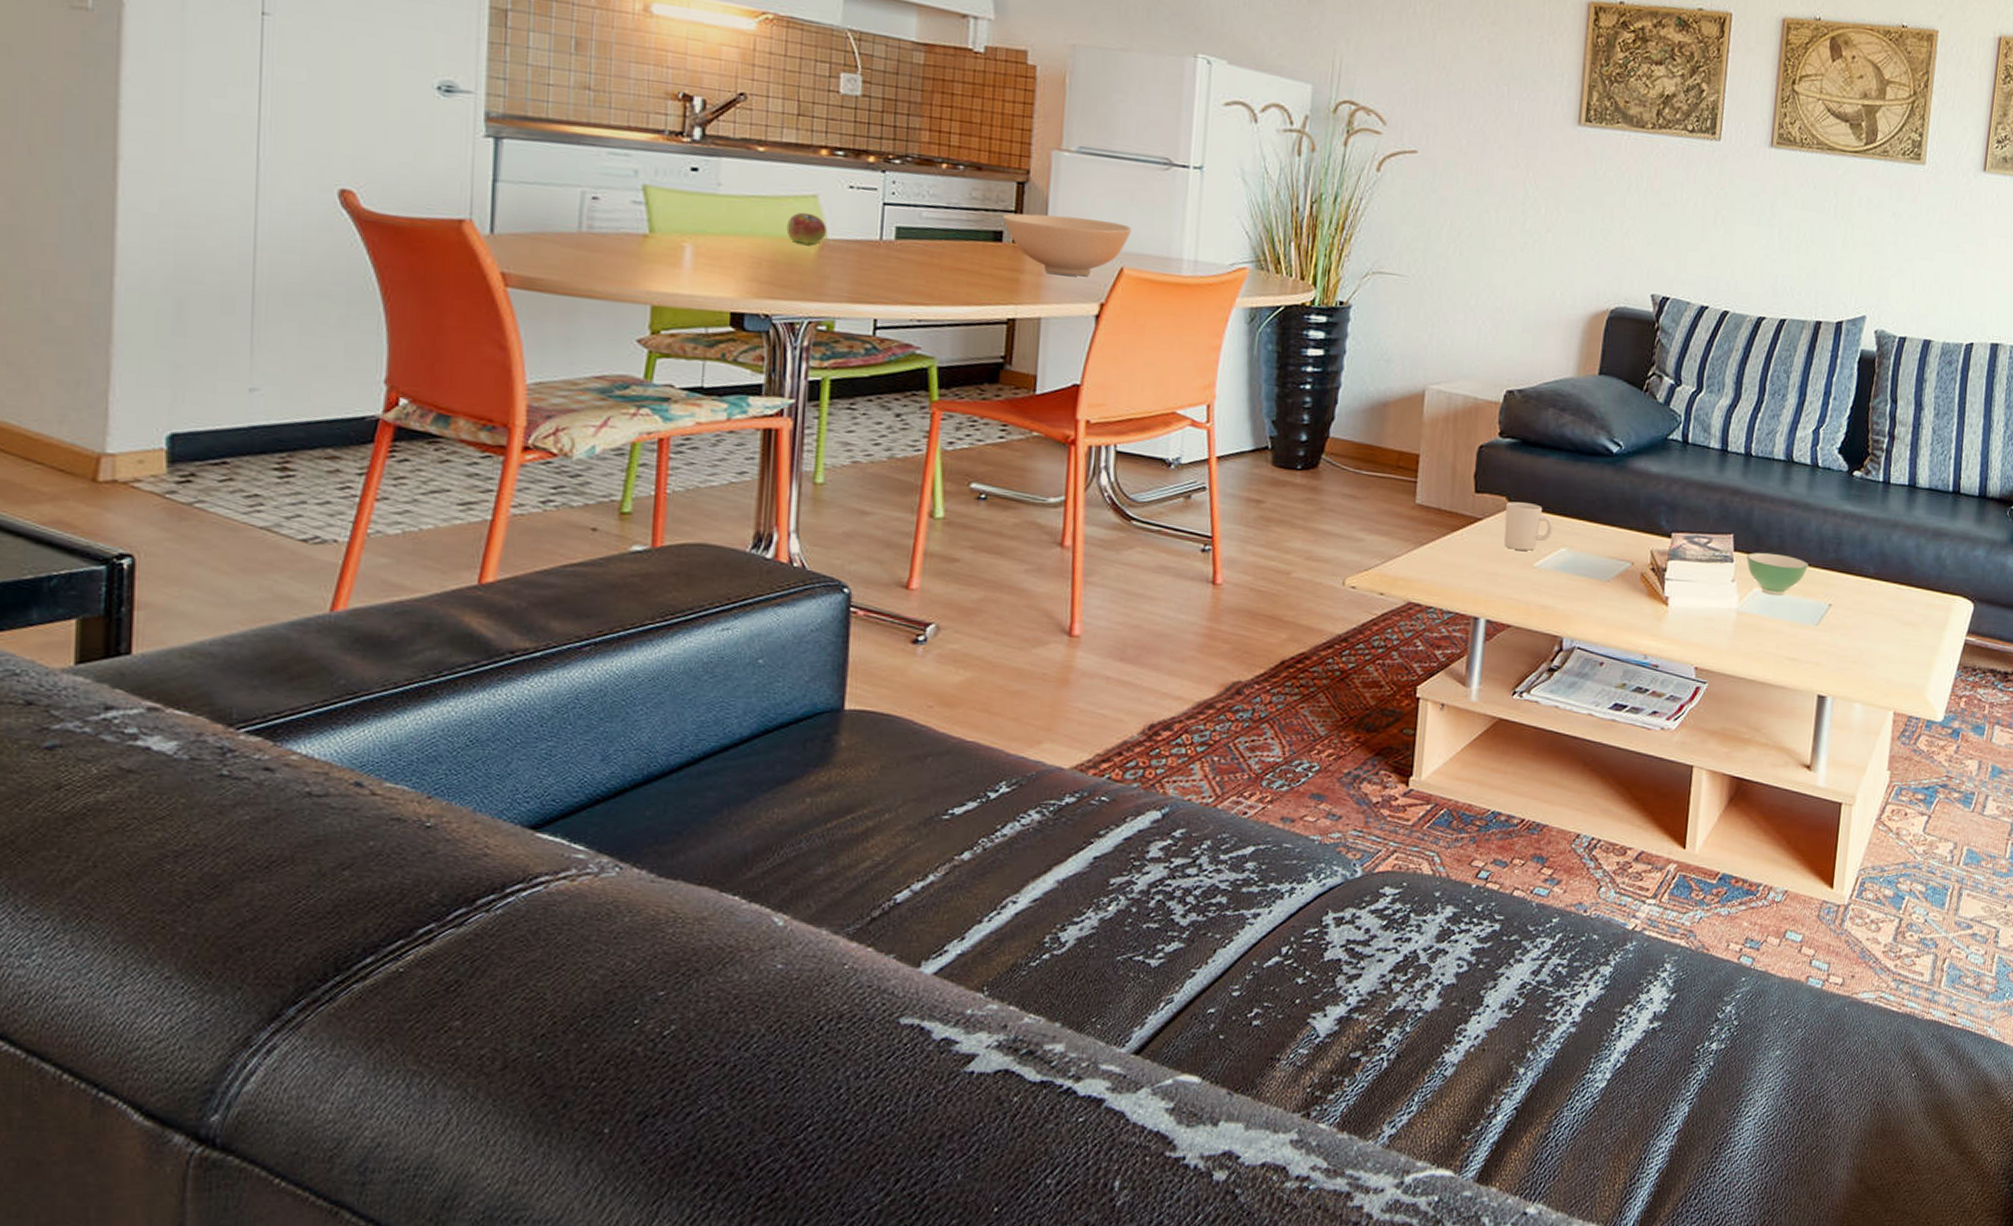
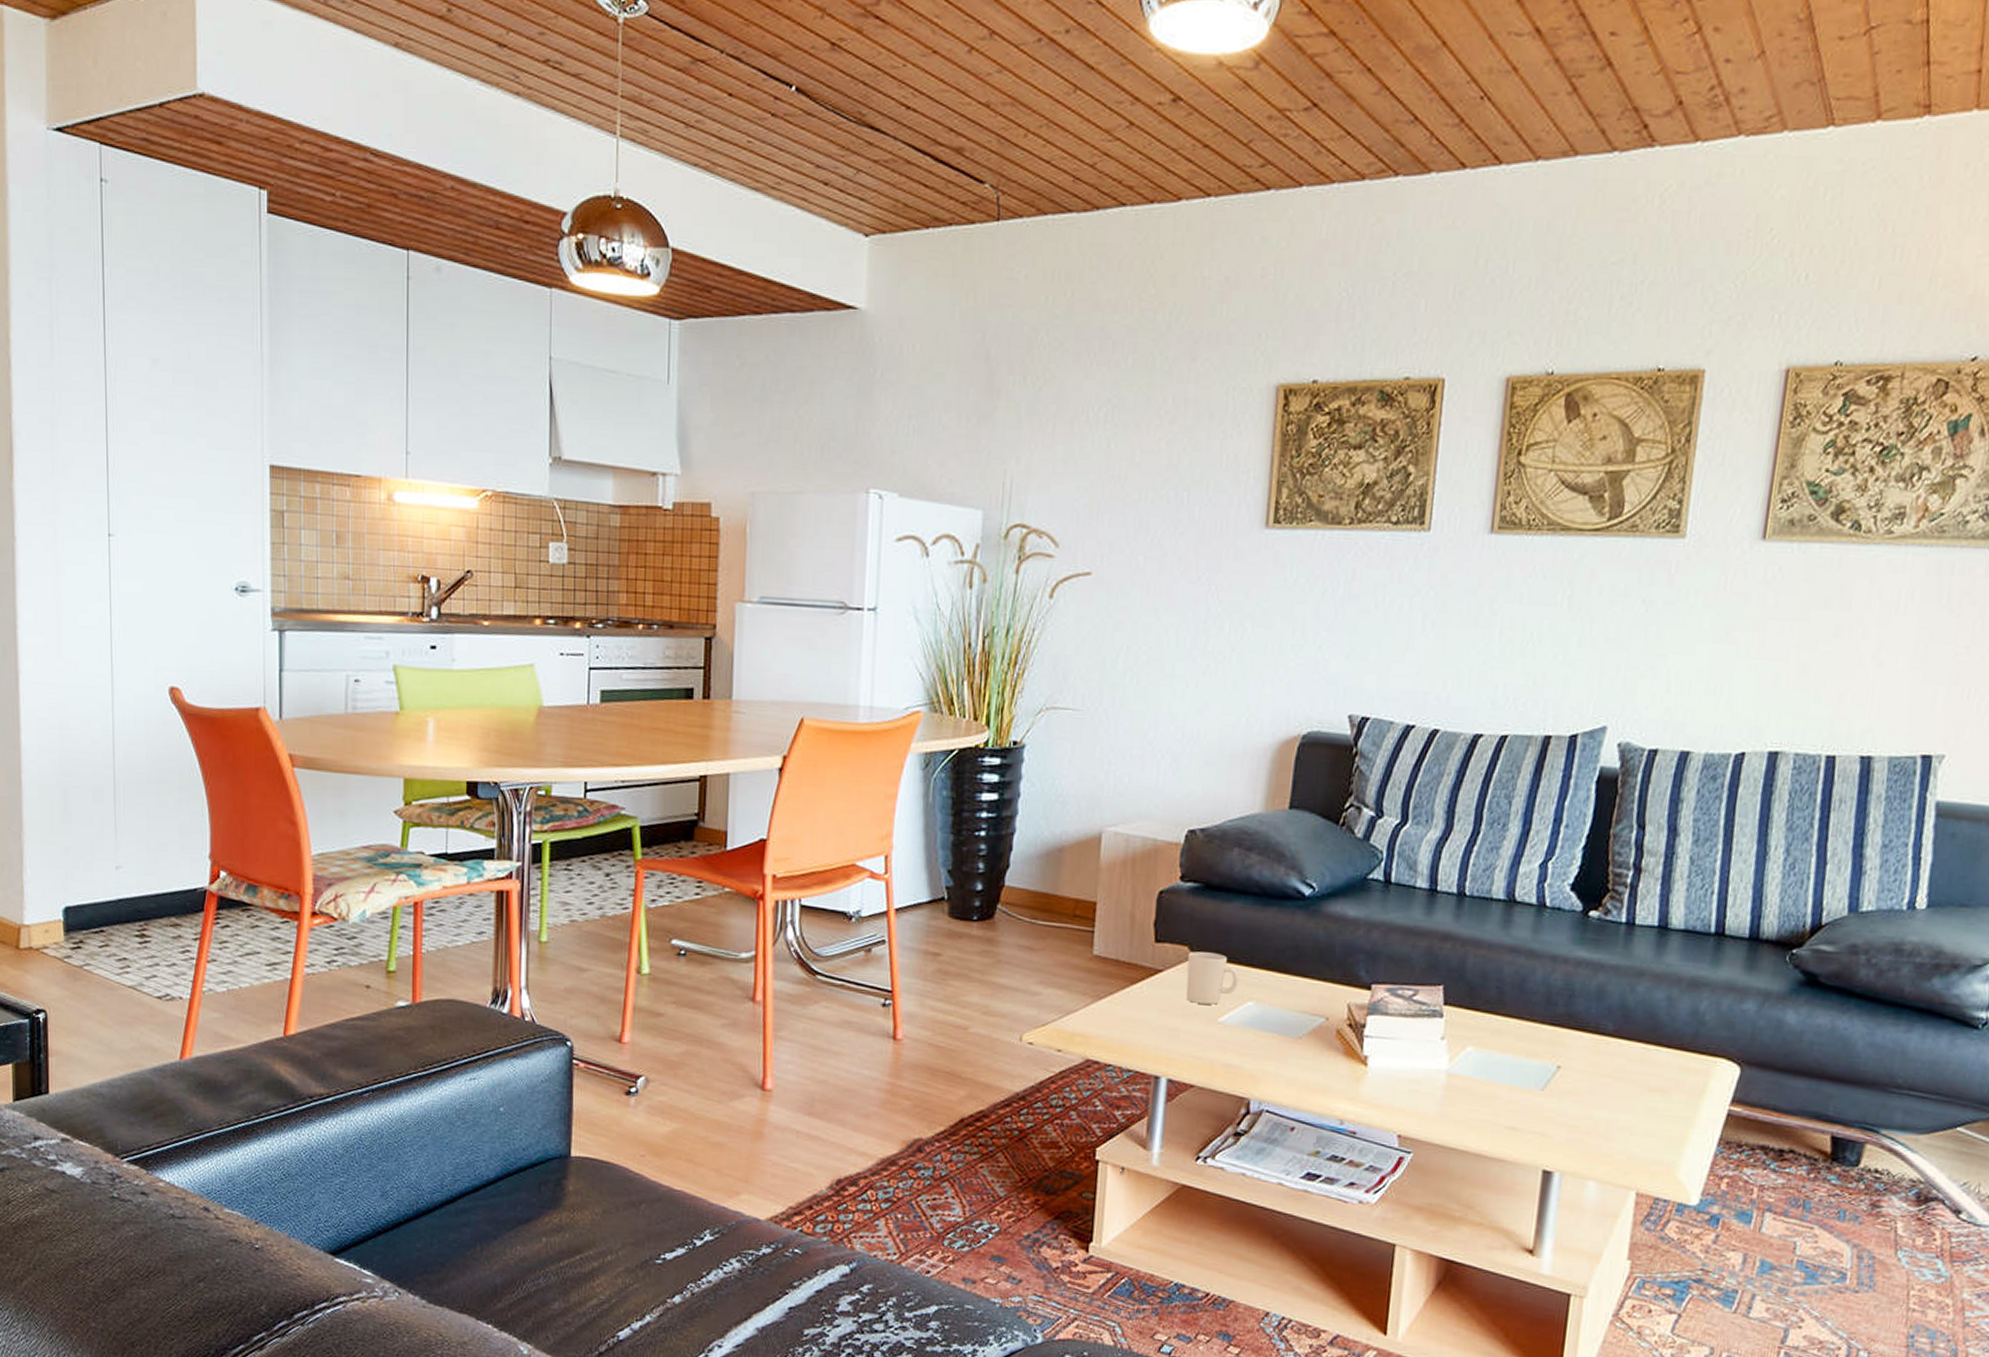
fruit: present [786,212,827,246] -> none [509,681,542,714]
bowl: present [1002,213,1131,277] -> none [693,668,810,730]
bowl: present [1746,552,1809,596] -> none [1458,1006,1533,1057]

